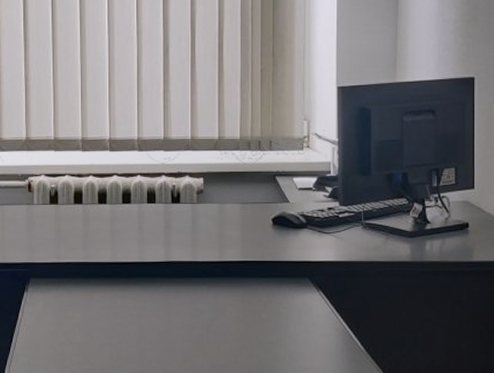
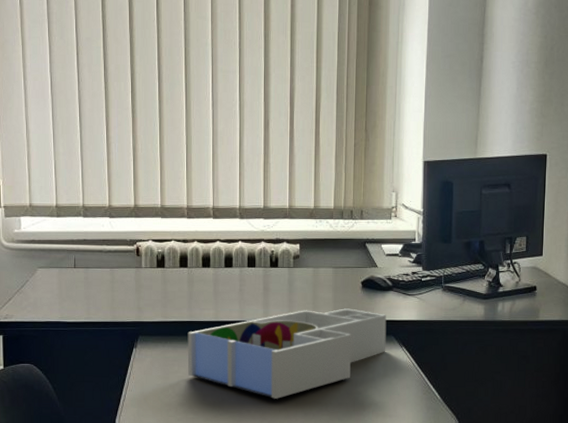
desk organizer: none [82,248,301,348] -> present [187,308,387,399]

